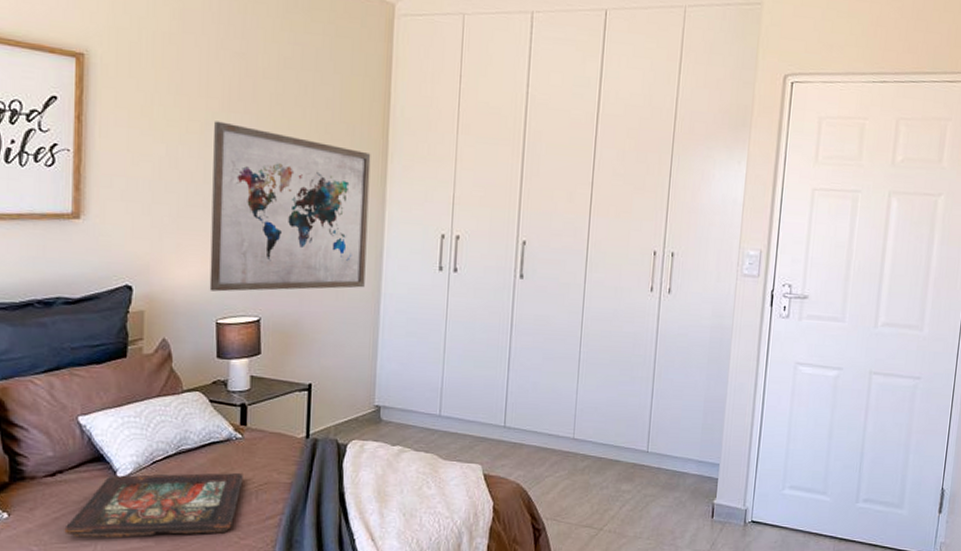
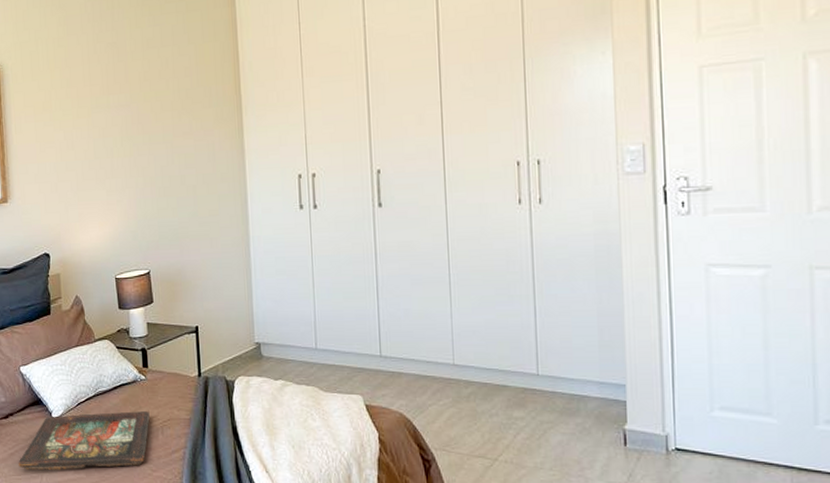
wall art: present [209,121,371,292] -> none [98,103,234,251]

